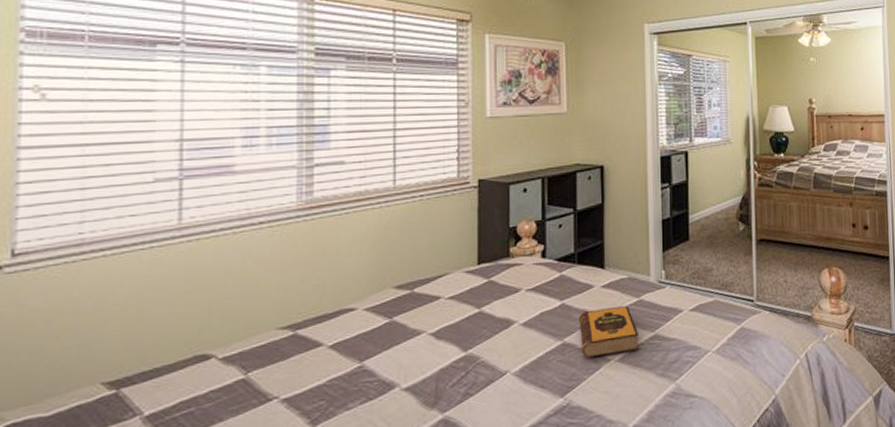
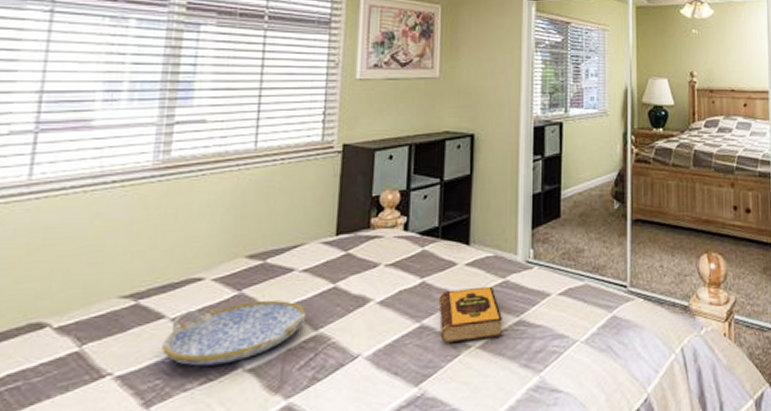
serving tray: none [323,325,455,388] -> present [162,300,306,367]

